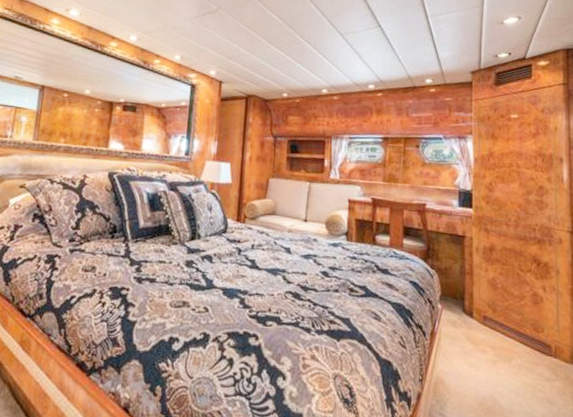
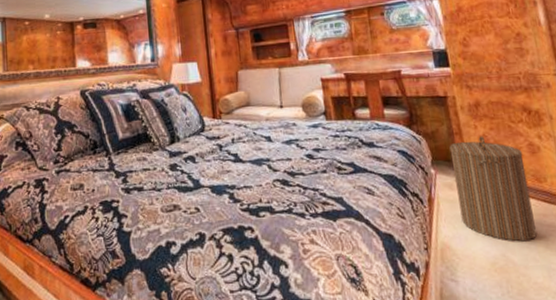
laundry hamper: none [459,279,527,387] -> present [449,136,538,242]

